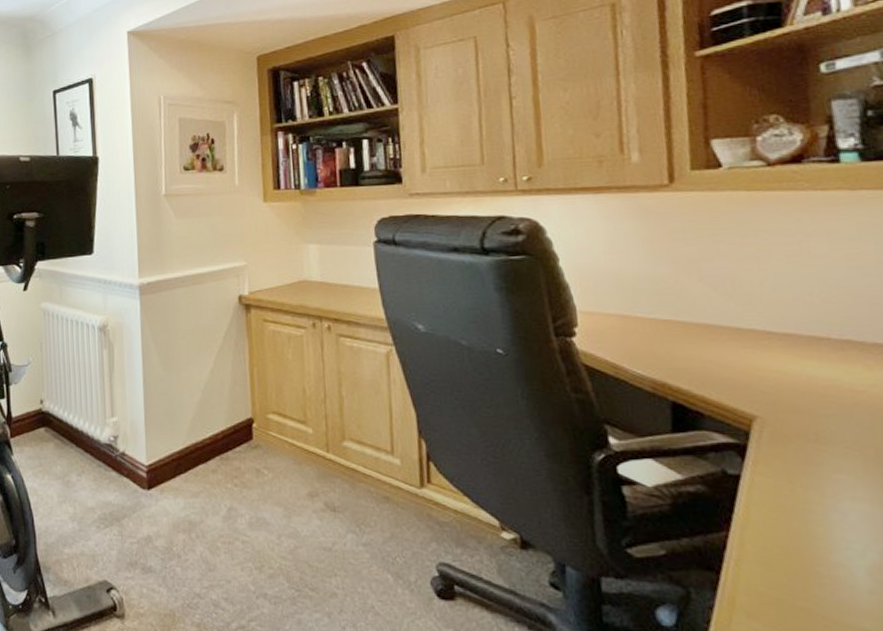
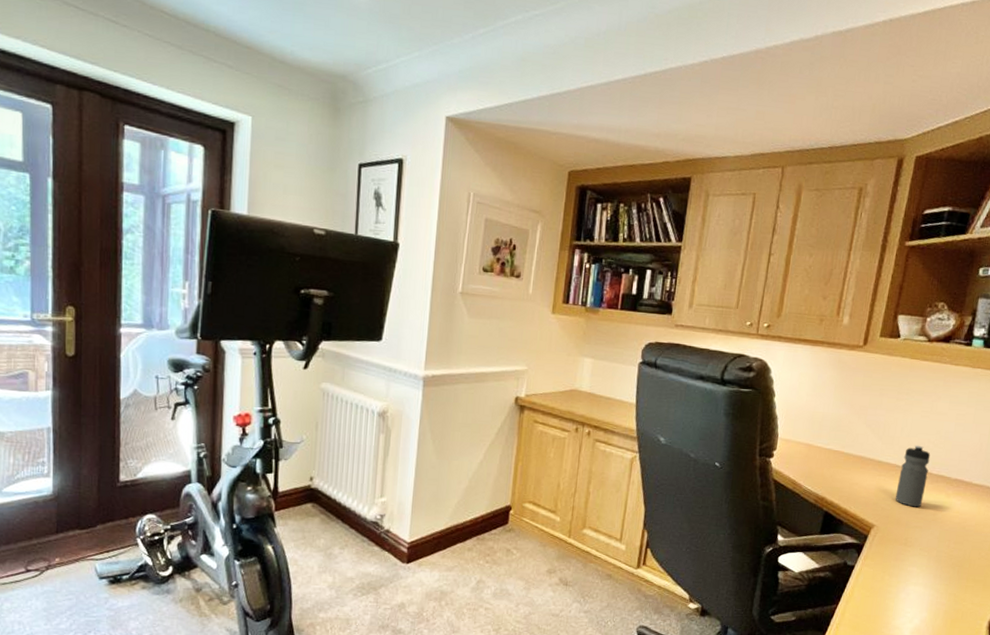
water bottle: none [775,301,828,388] -> present [895,445,931,508]

